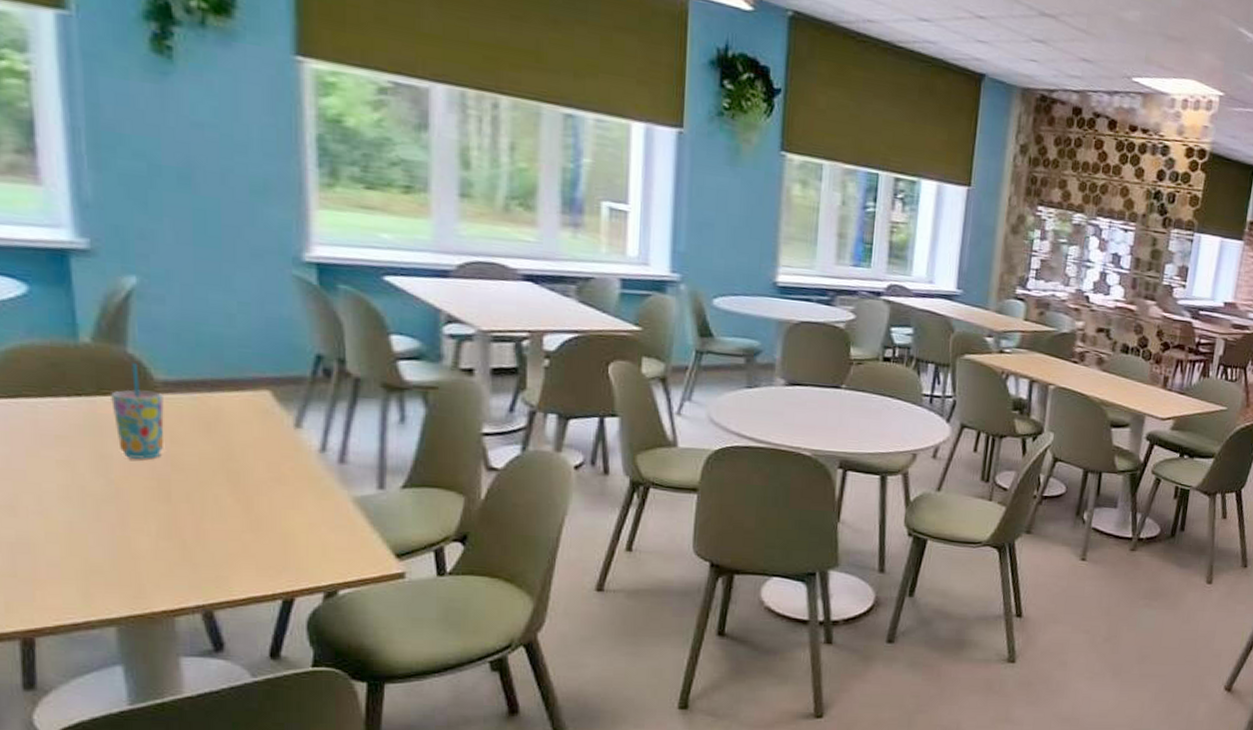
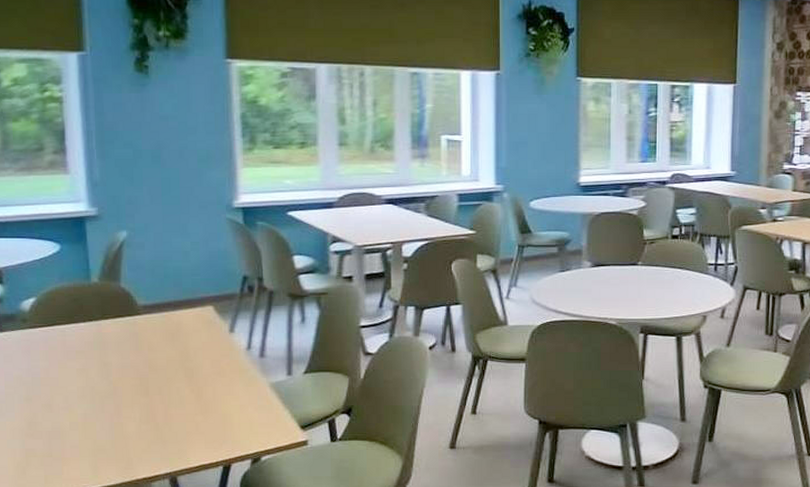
cup: present [111,363,164,460] -> none [111,294,144,365]

